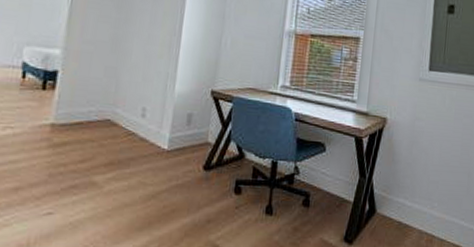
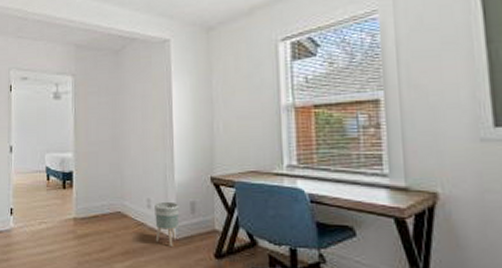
planter: none [145,111,176,158] -> present [155,201,180,246]

